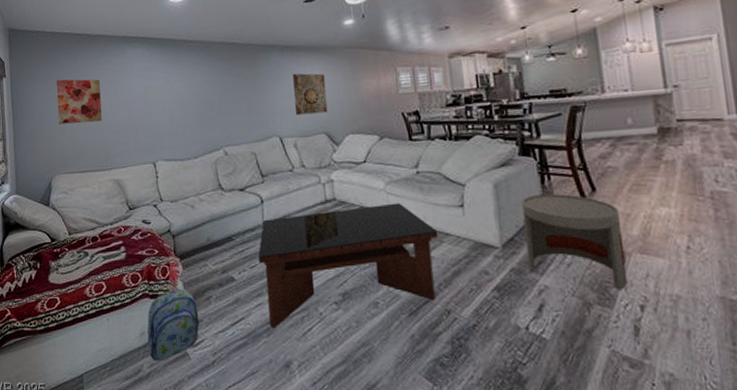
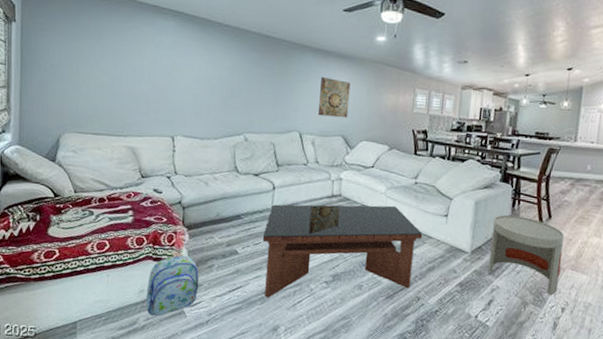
wall art: present [57,79,102,124] -> none [73,36,124,88]

